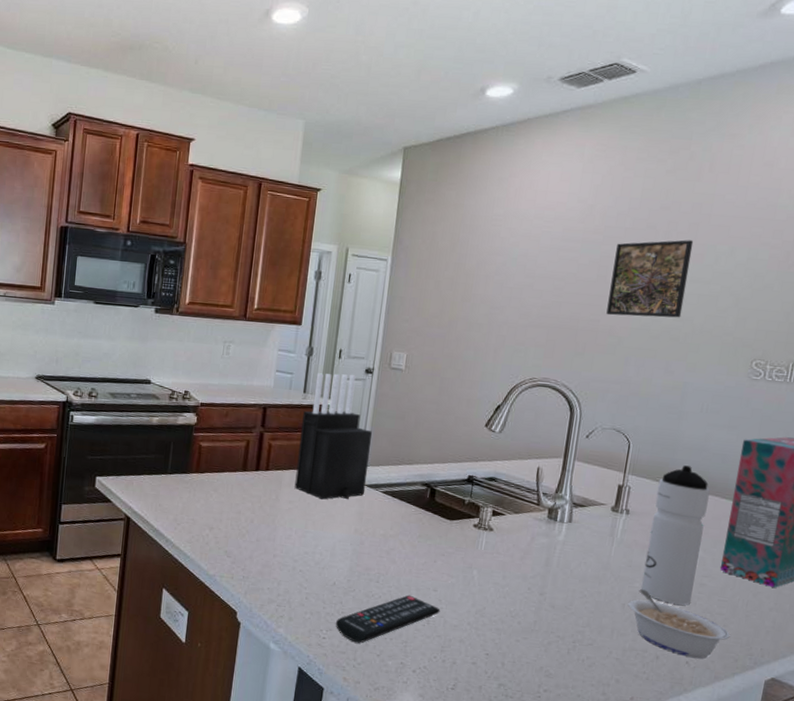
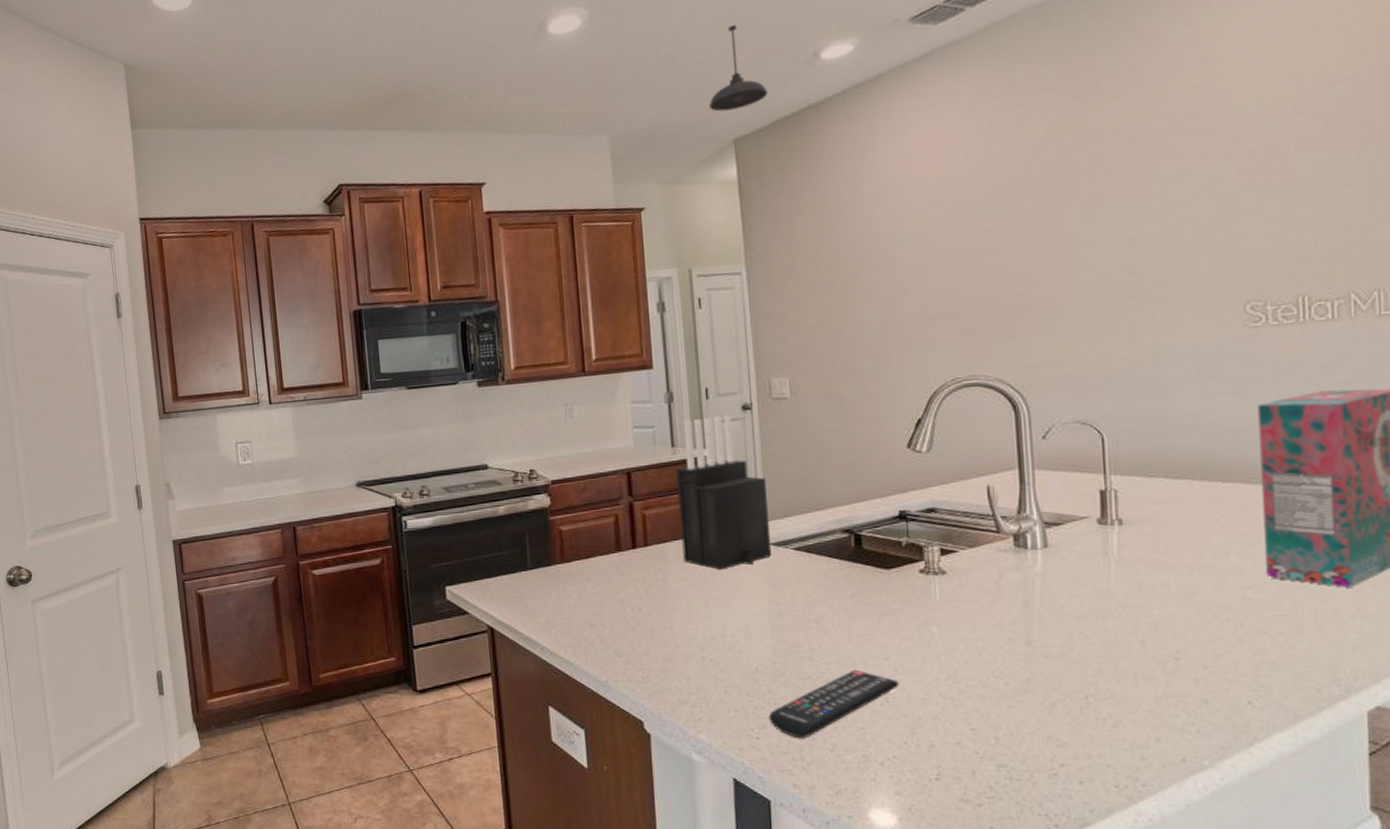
pendant light: none [390,49,439,123] -> present [709,24,768,112]
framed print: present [606,240,694,318] -> none [1028,173,1134,285]
legume: present [627,589,731,659] -> none [1148,617,1303,696]
water bottle: present [640,465,710,605] -> none [1153,450,1235,629]

